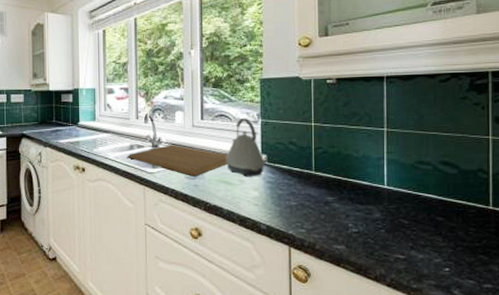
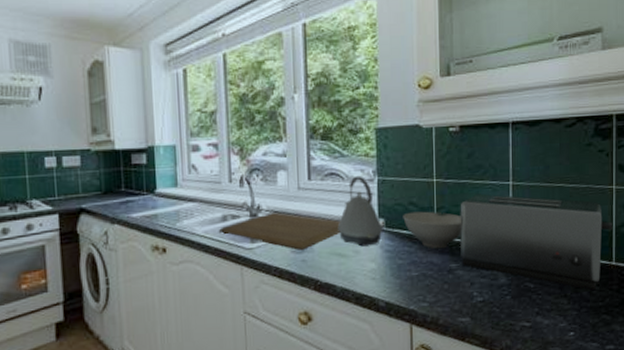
bowl: none [283,150,338,184] -> present [403,211,462,249]
toaster: none [335,137,489,231] -> present [459,193,612,290]

